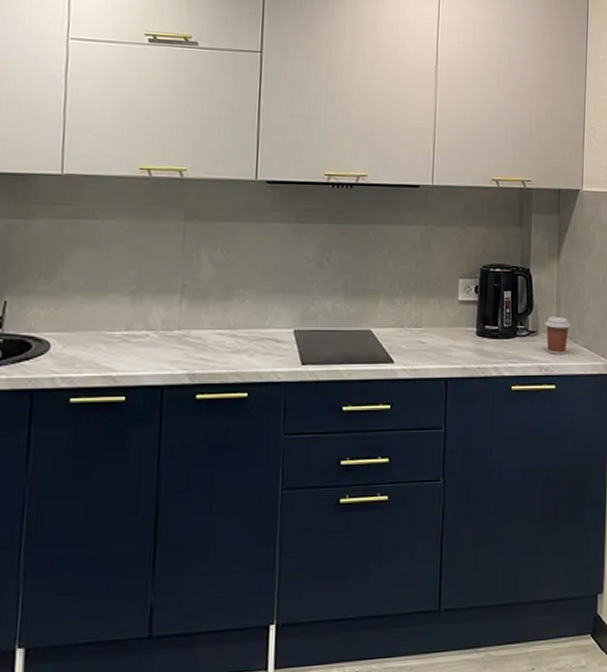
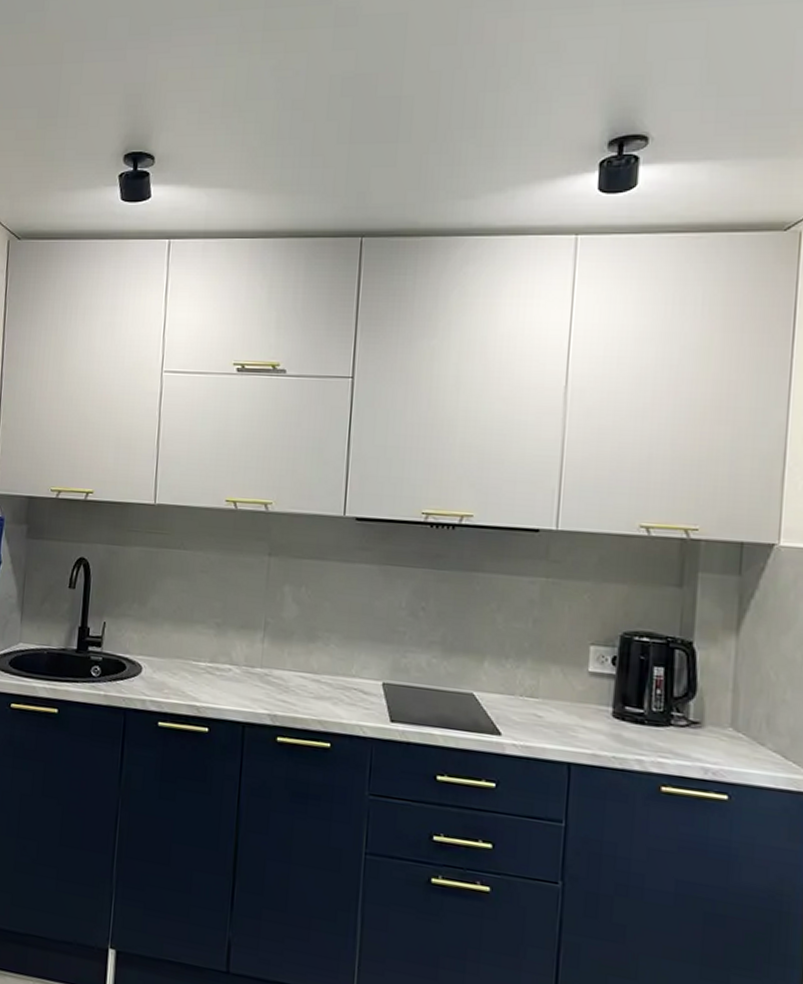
coffee cup: present [545,317,570,354] -> none [713,707,754,758]

